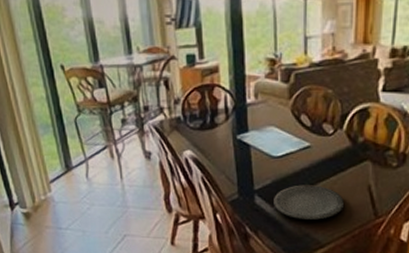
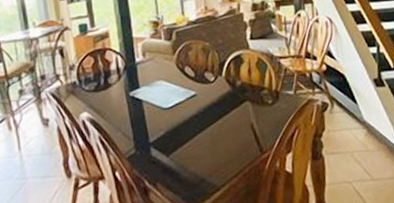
plate: present [274,185,344,220] -> none [168,130,232,166]

